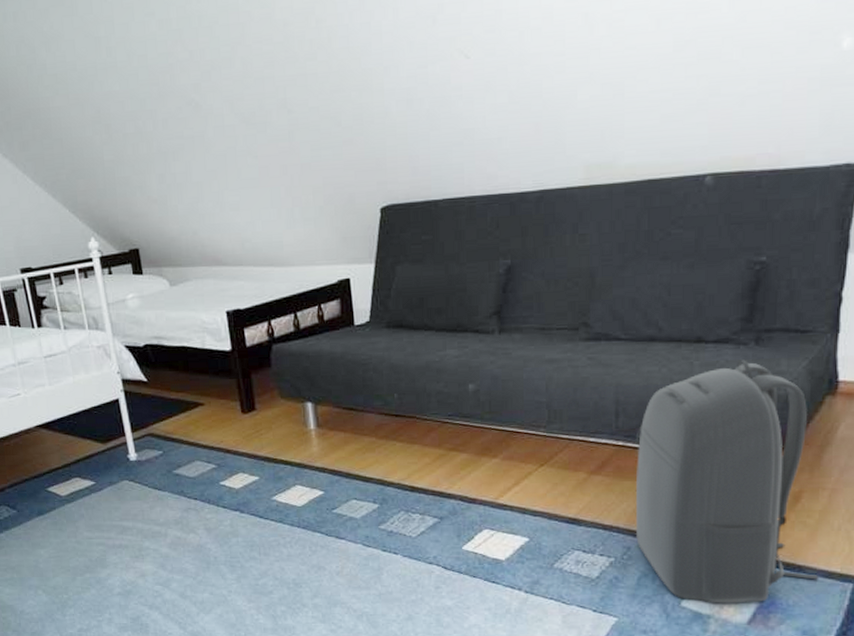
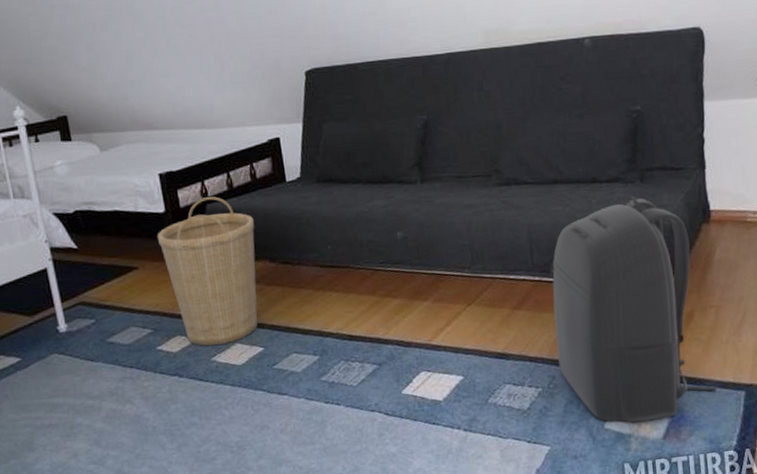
basket: none [223,337,320,486] -> present [157,196,258,347]

